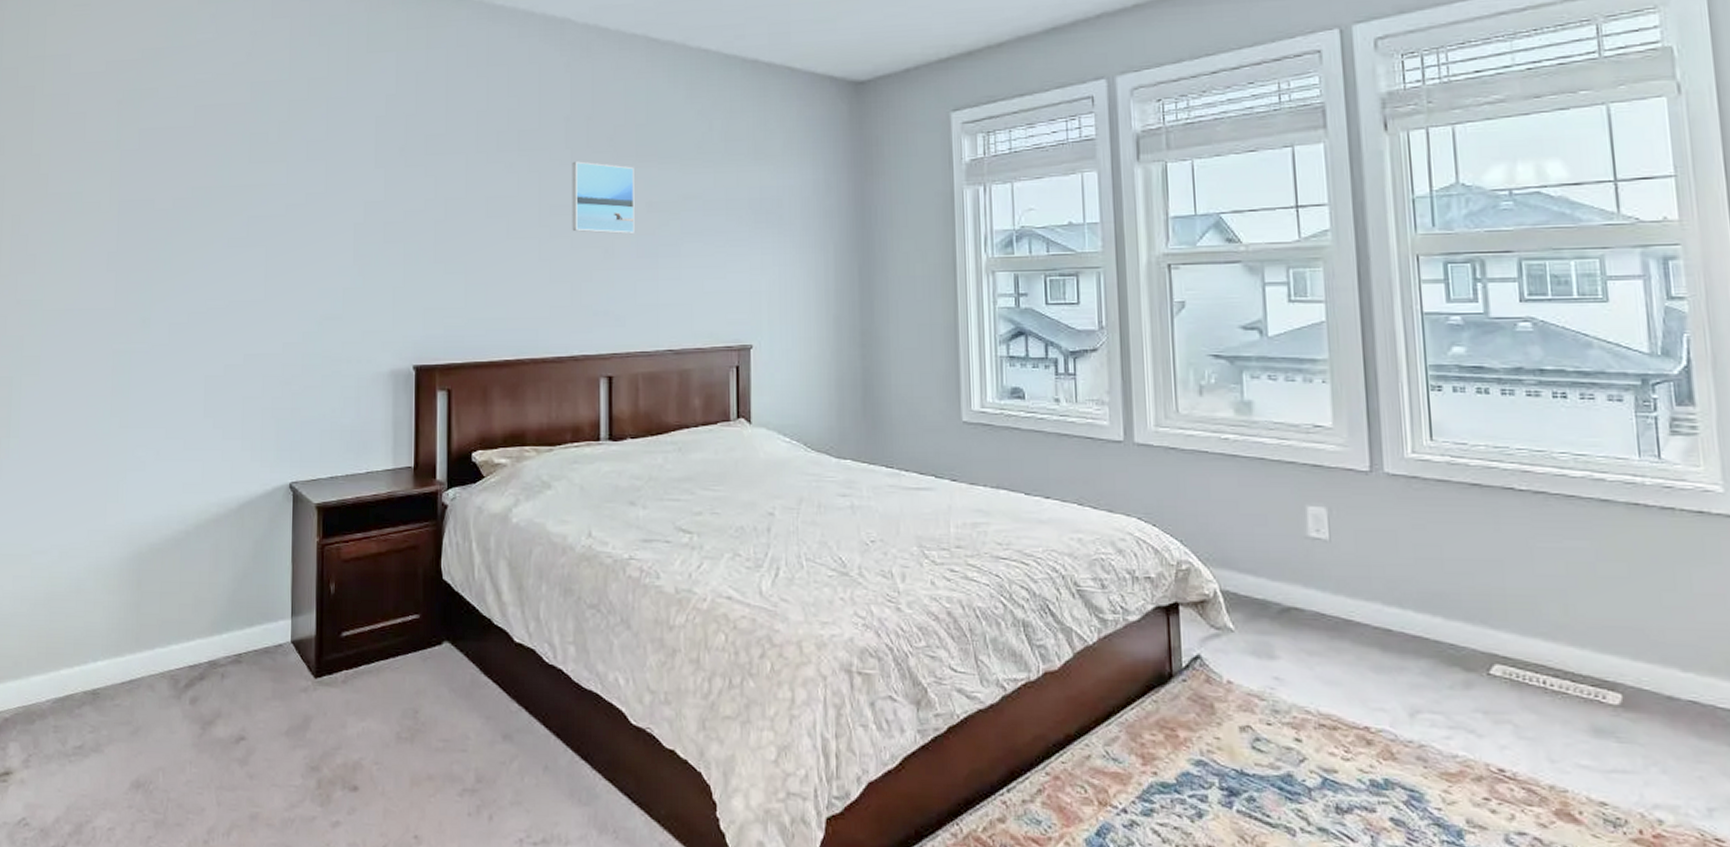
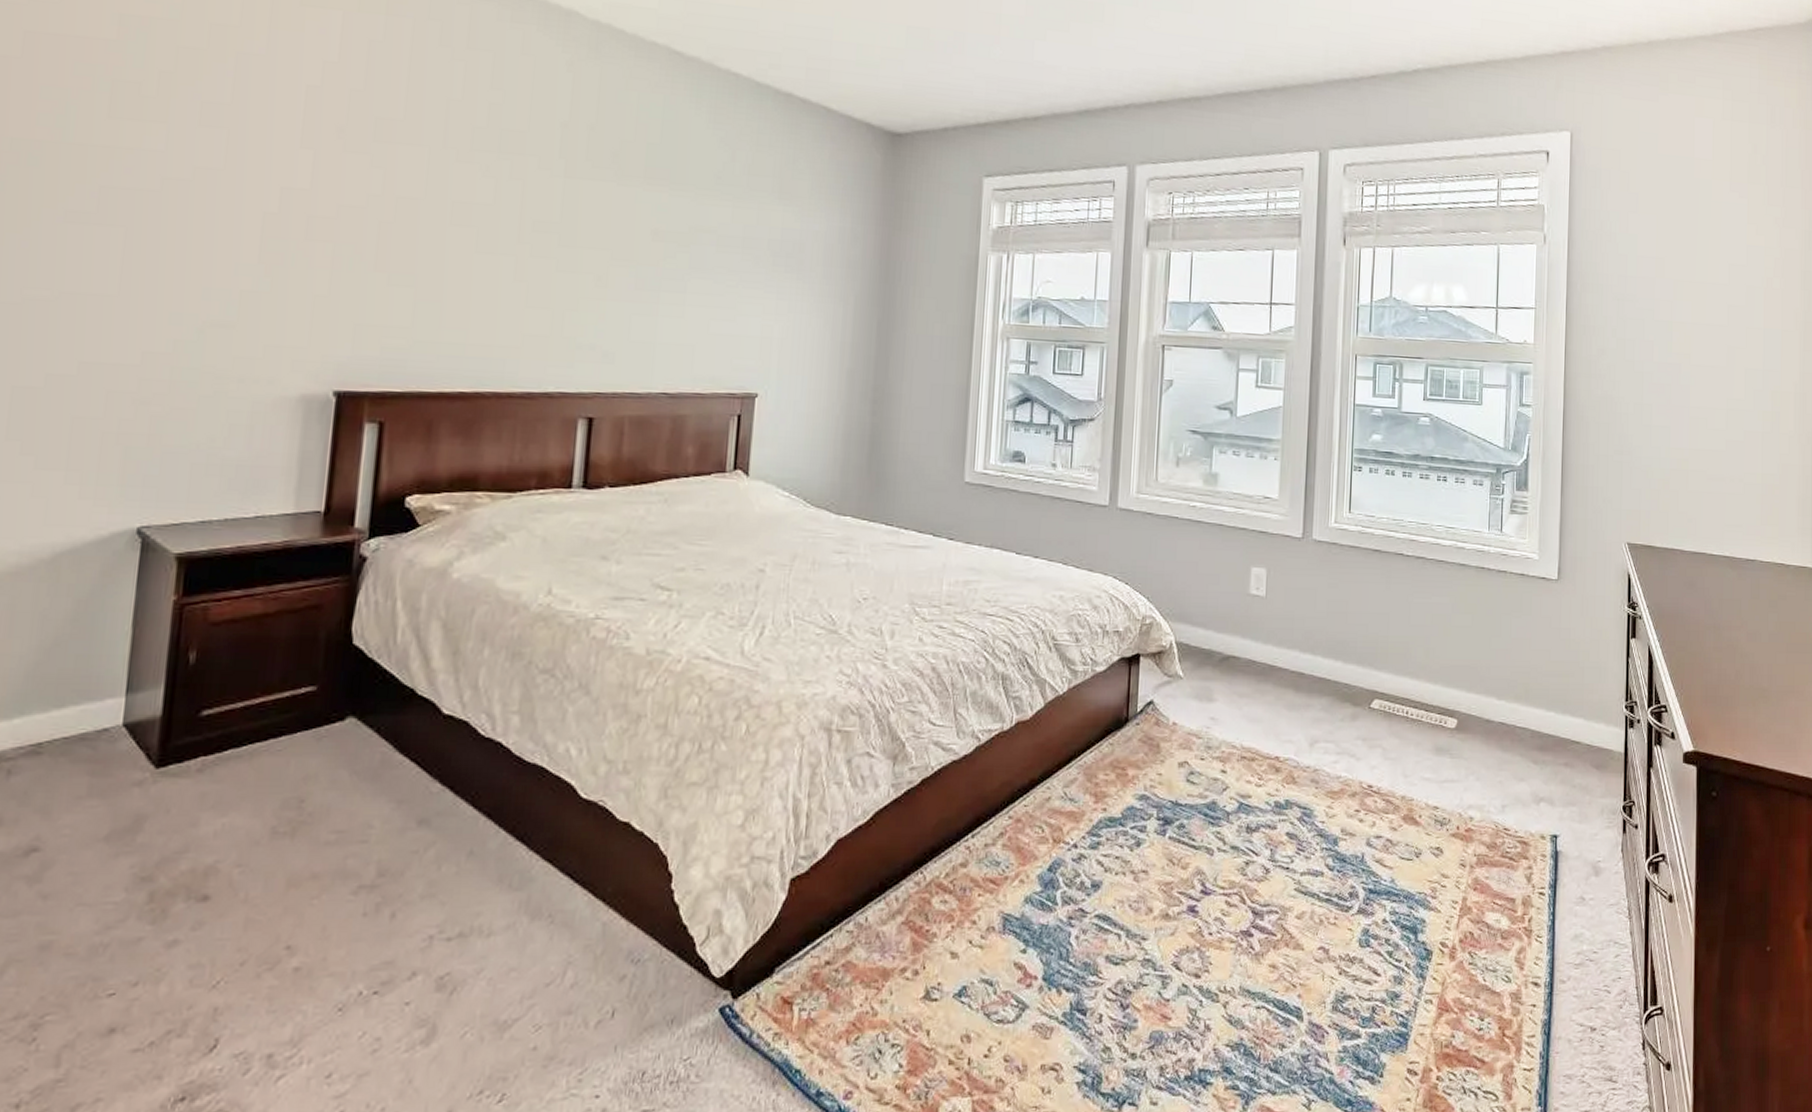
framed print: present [572,161,635,234] -> none [559,174,641,262]

